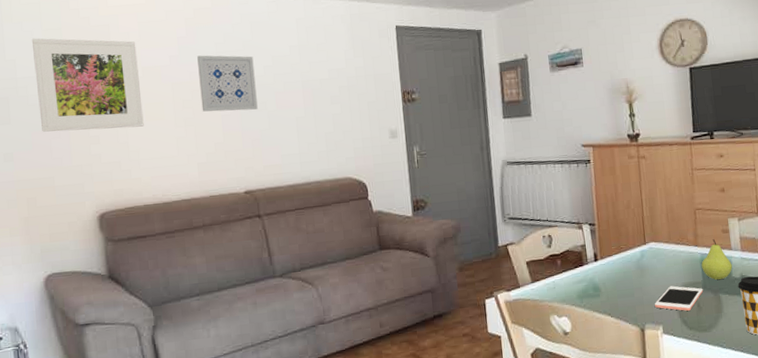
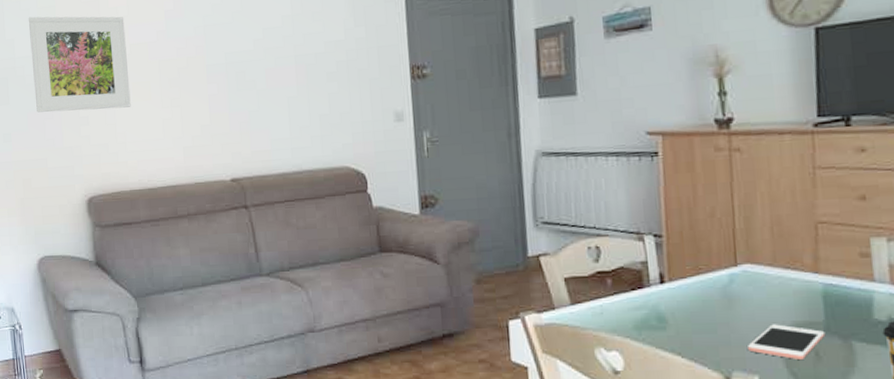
wall art: present [197,55,258,112] -> none [184,28,246,91]
fruit: present [701,239,733,280] -> none [824,265,875,322]

